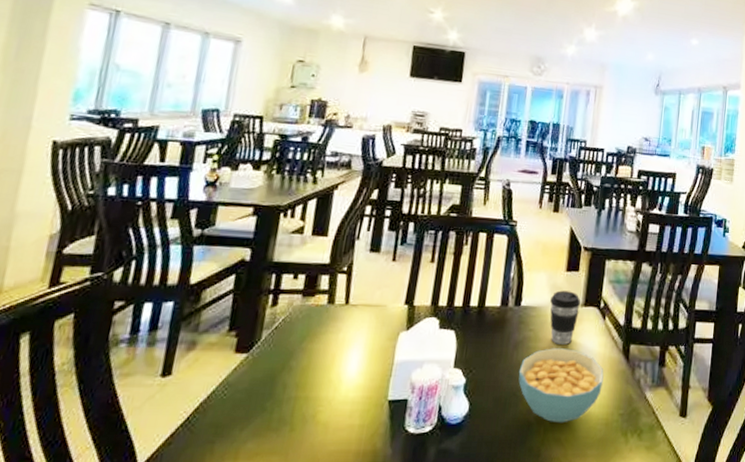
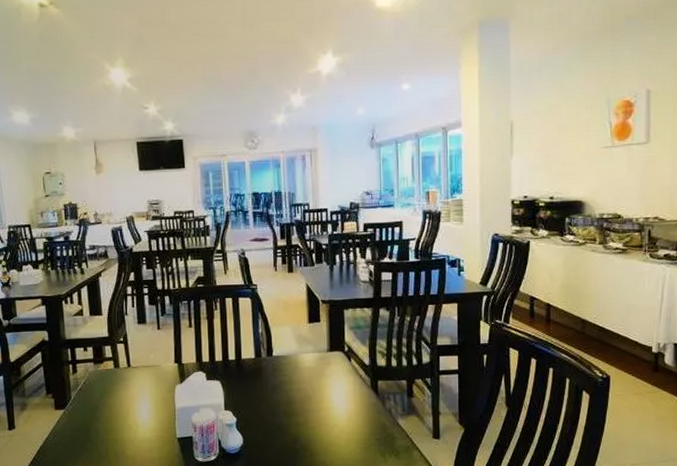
cereal bowl: present [518,348,604,423] -> none [280,388,357,449]
coffee cup: present [550,290,581,345] -> none [298,340,327,385]

